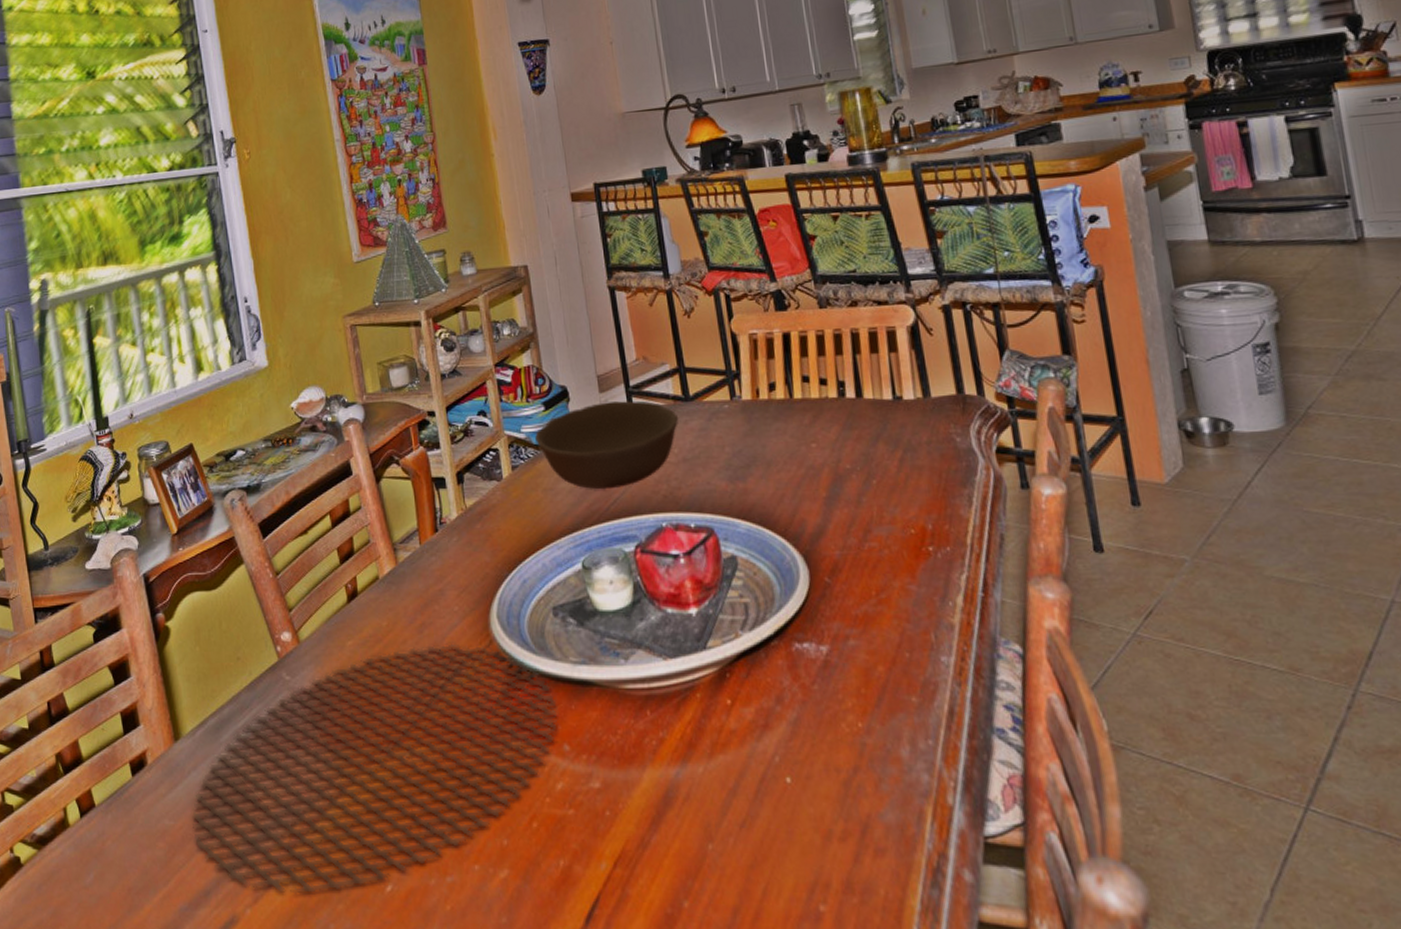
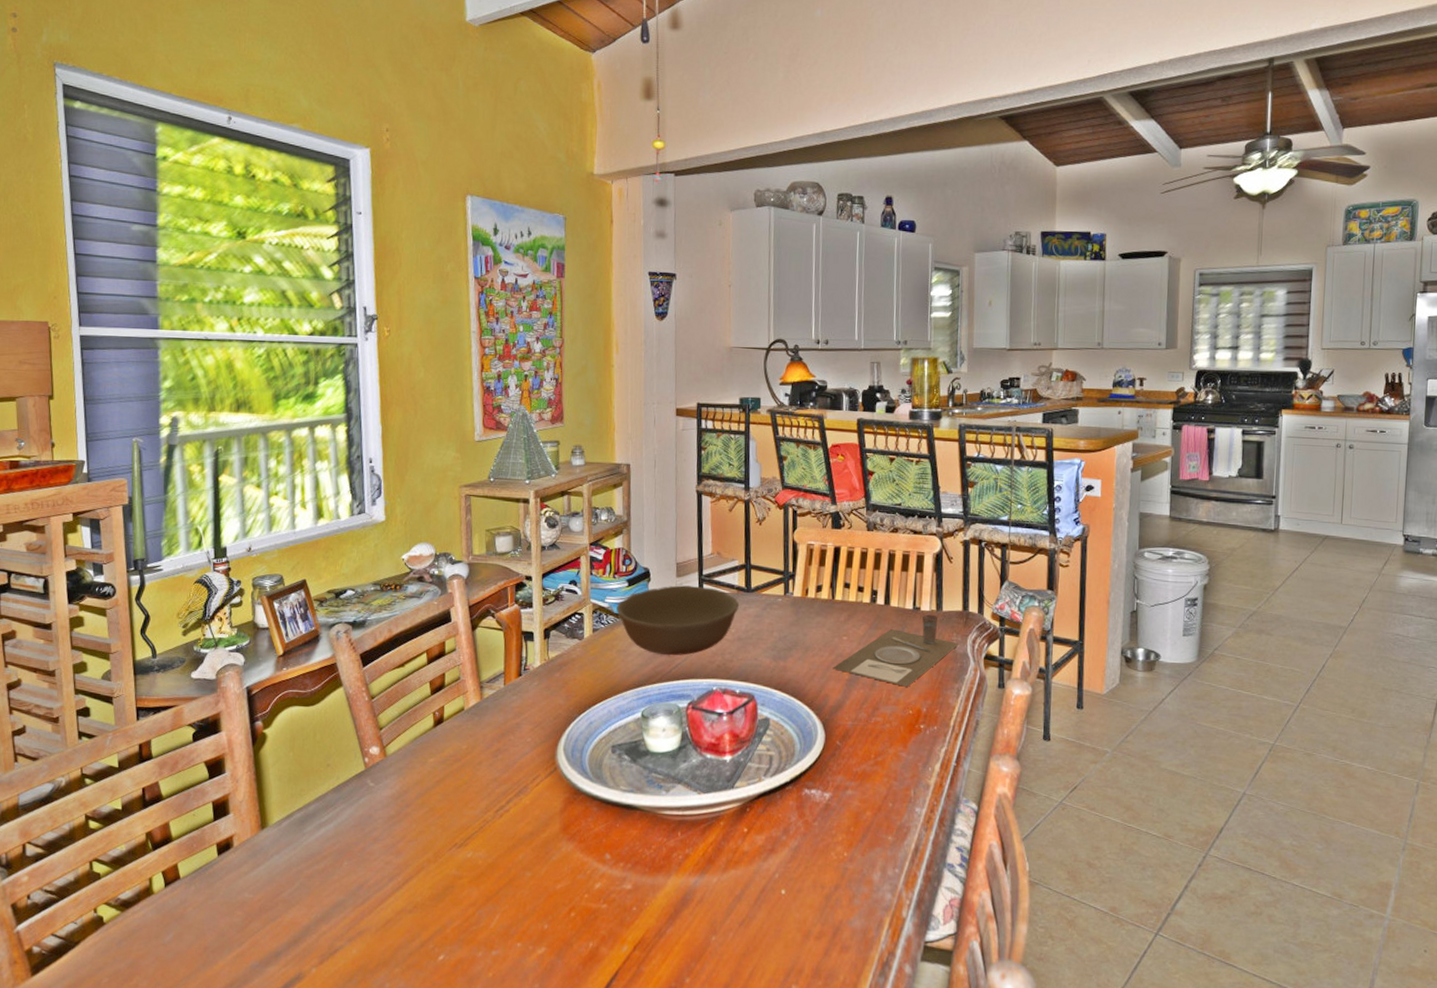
place mat: present [192,643,558,895] -> none [270,767,605,960]
place setting: none [804,403,960,500] -> present [832,614,959,687]

